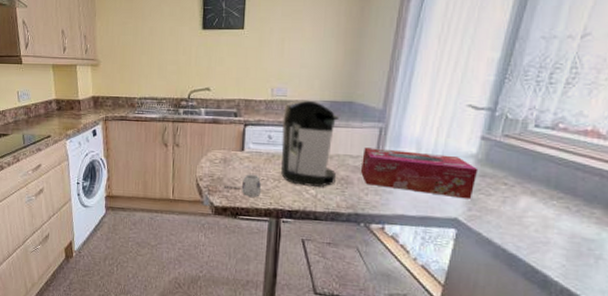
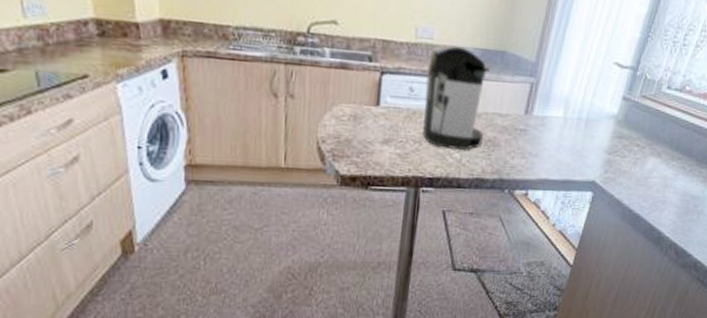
mug: present [223,174,262,197] -> none [352,134,400,163]
tissue box: present [361,147,479,199] -> none [509,105,617,161]

